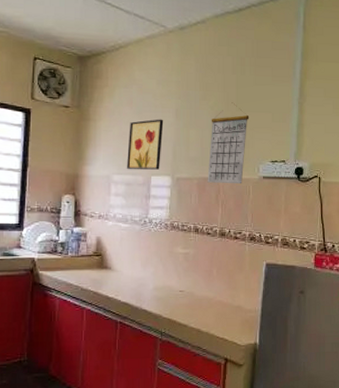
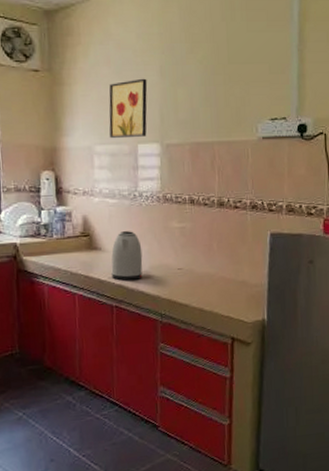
kettle: none [118,253,148,300] -> present [111,231,143,282]
calendar: present [207,102,250,183] -> none [200,54,244,148]

